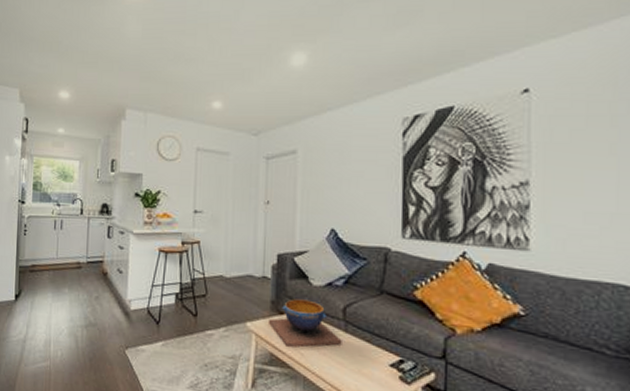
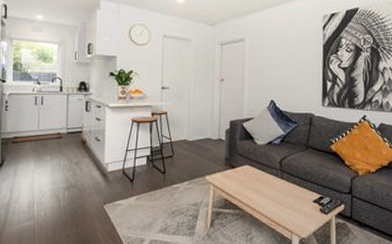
decorative bowl: present [269,299,342,348] -> none [224,155,279,194]

